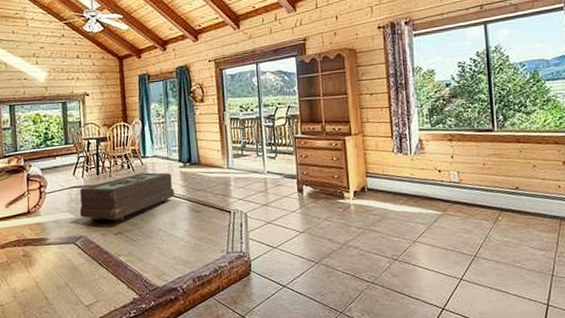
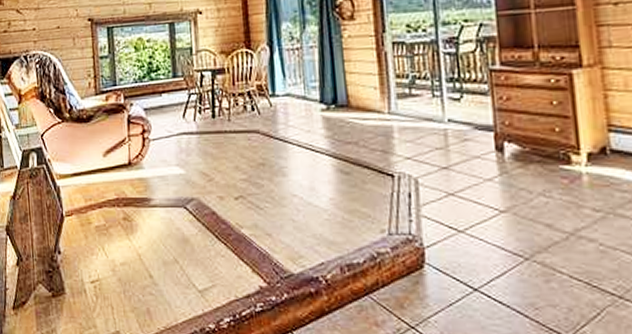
coffee table: present [79,172,175,221] -> none [191,116,315,181]

